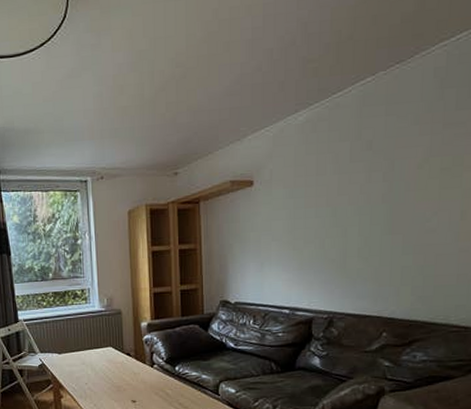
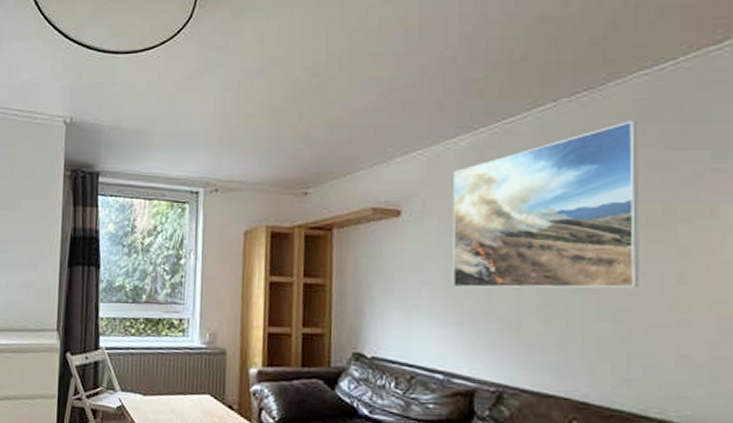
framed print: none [294,87,437,240] -> present [452,121,640,289]

